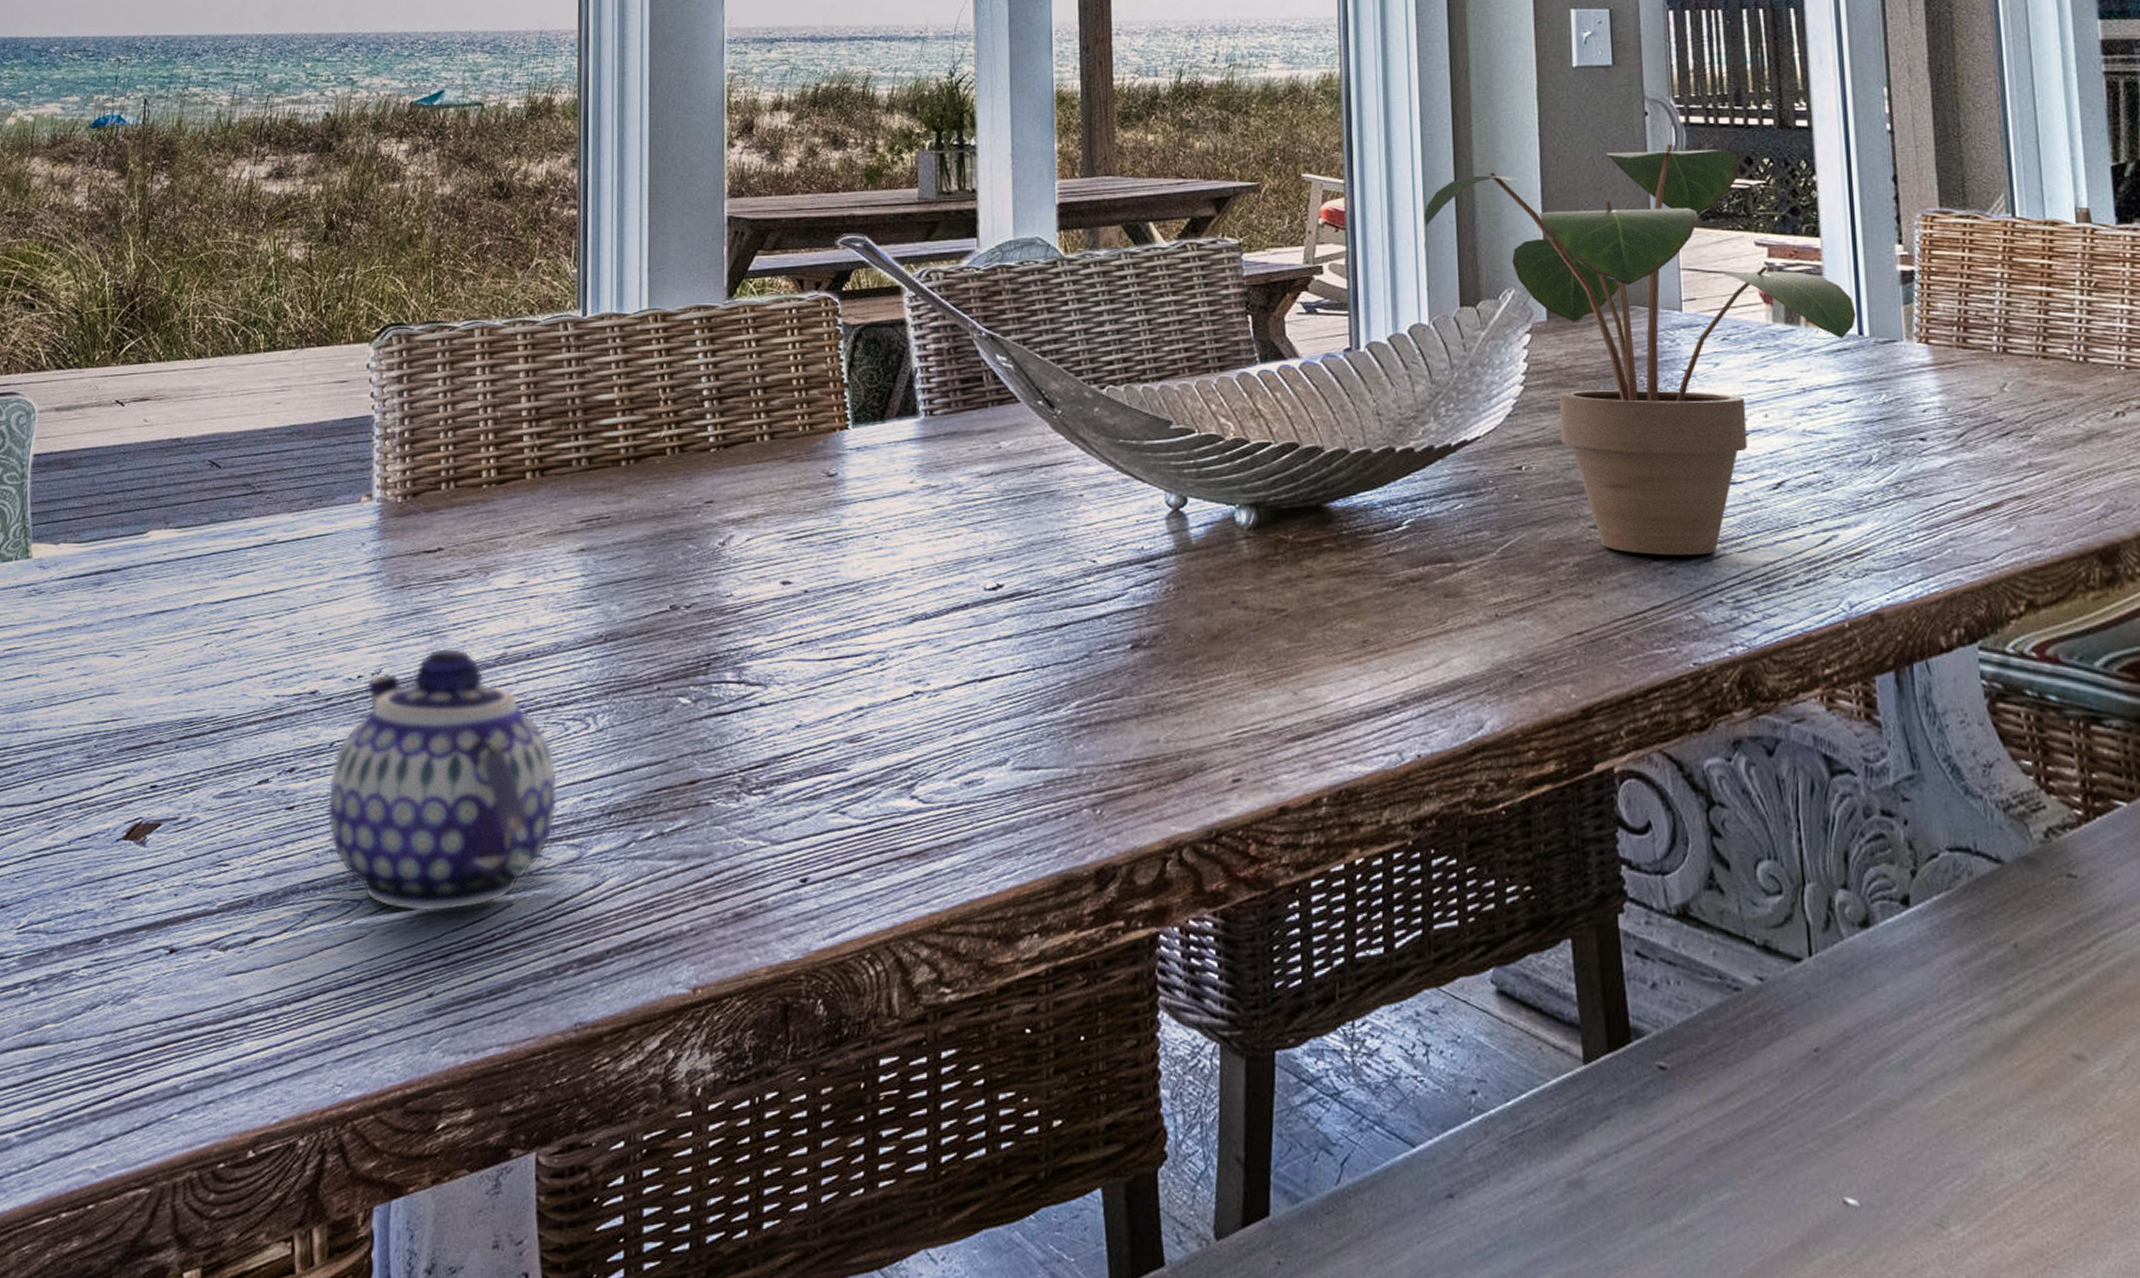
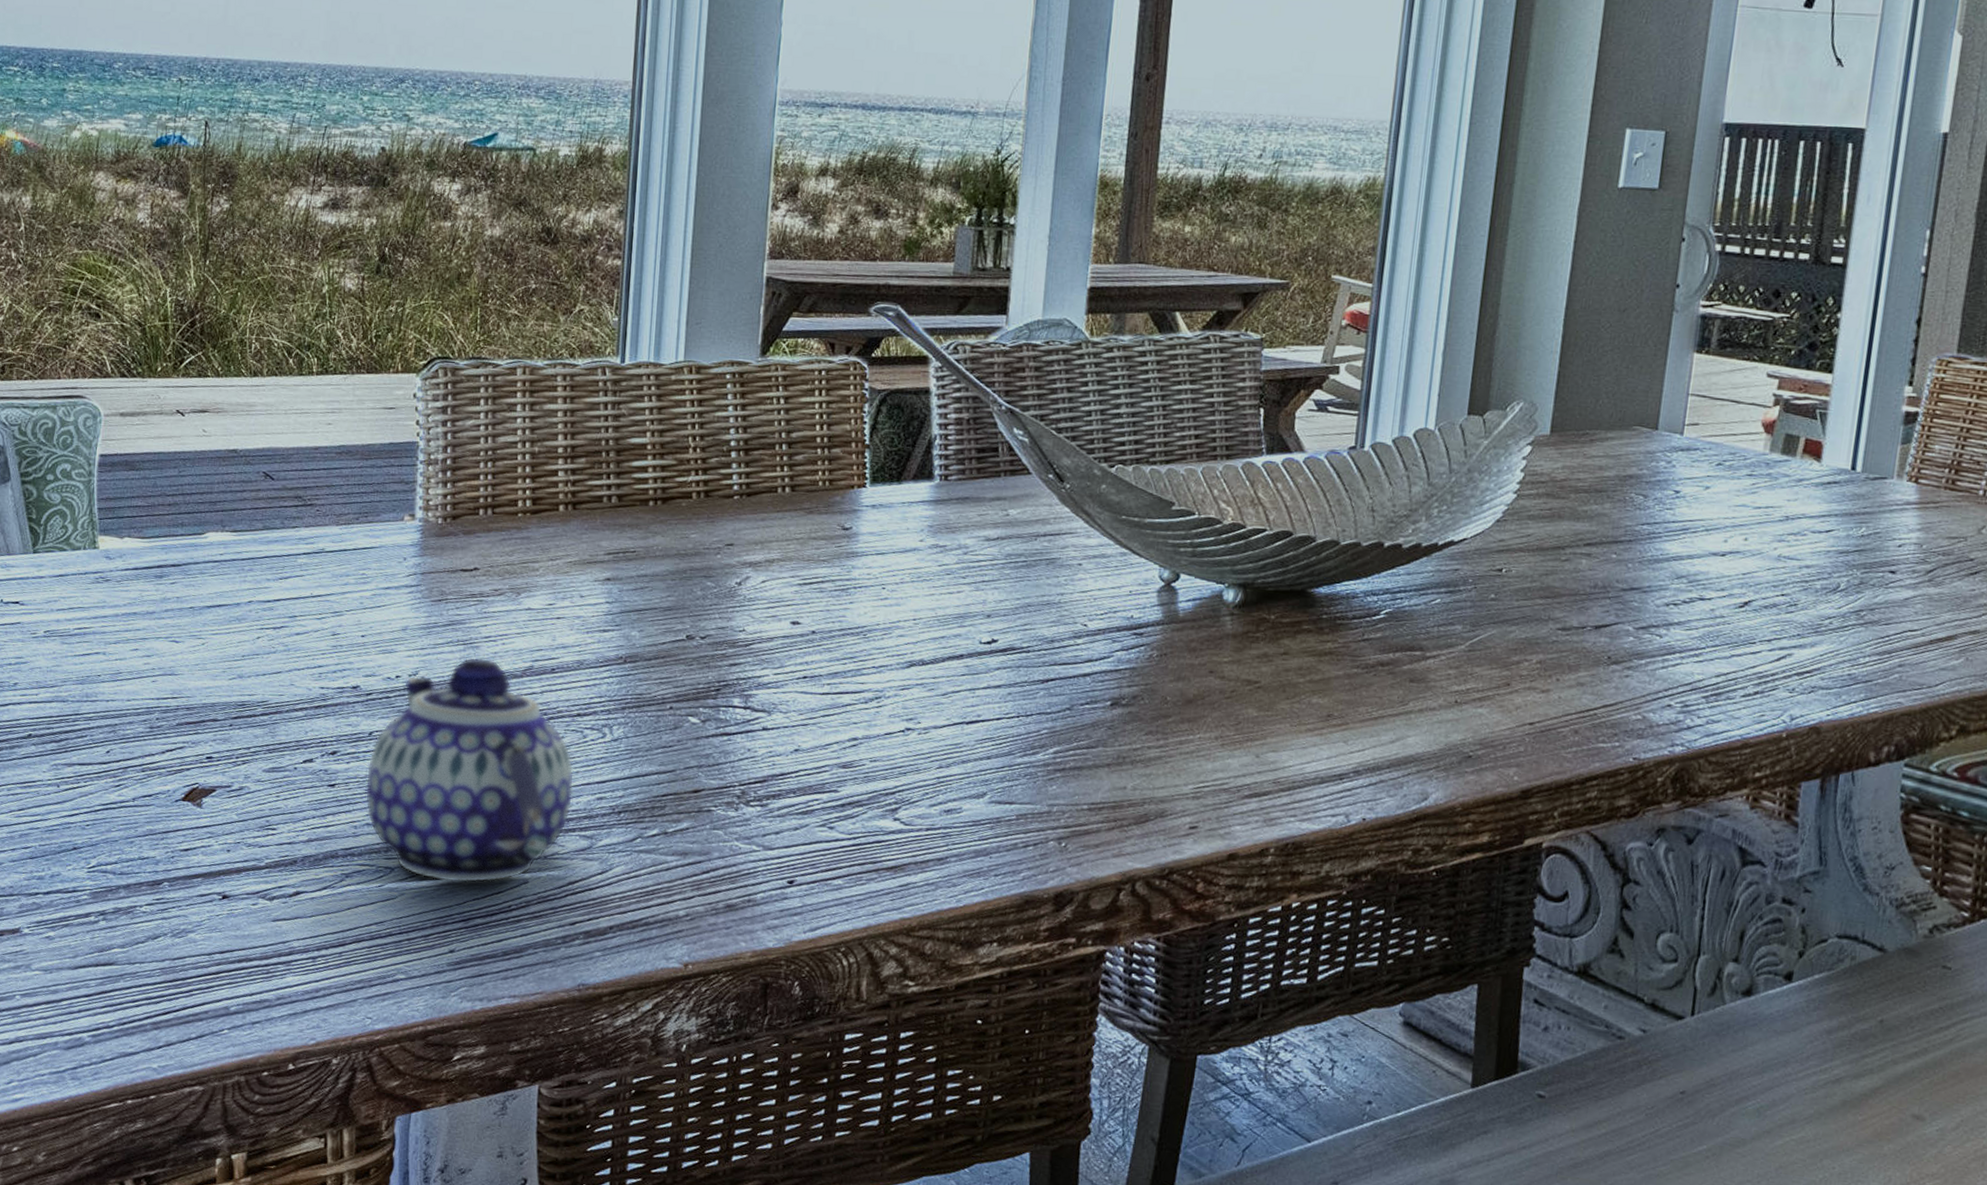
potted plant: present [1423,144,1857,556] -> none [1445,271,1853,662]

